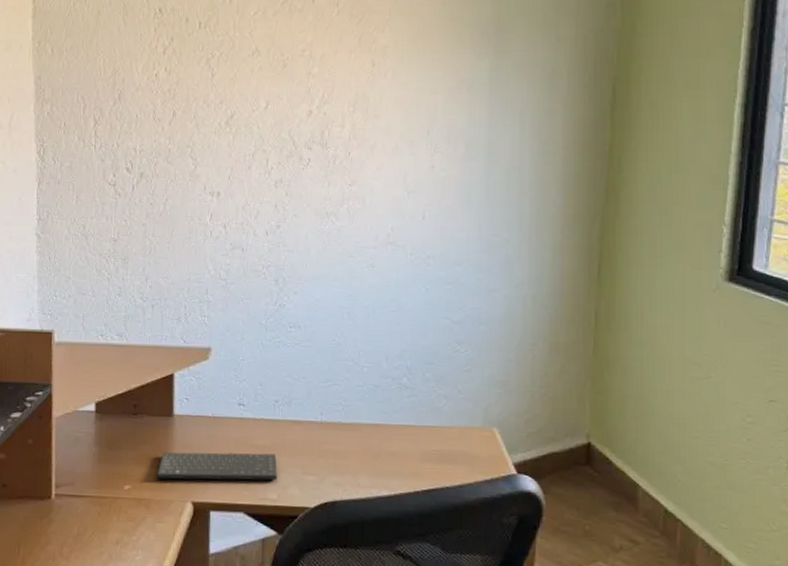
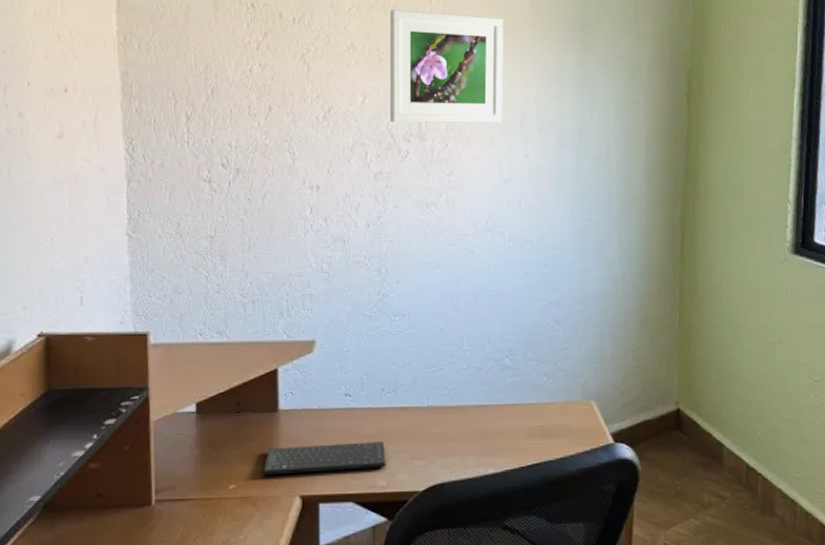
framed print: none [292,14,412,131] -> present [389,10,504,123]

